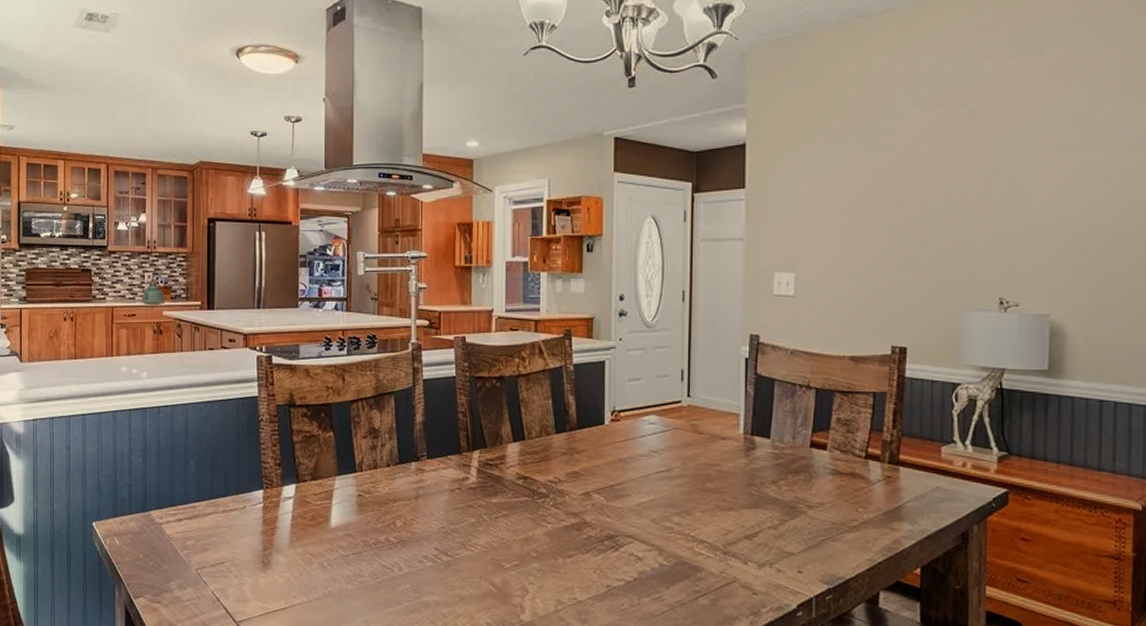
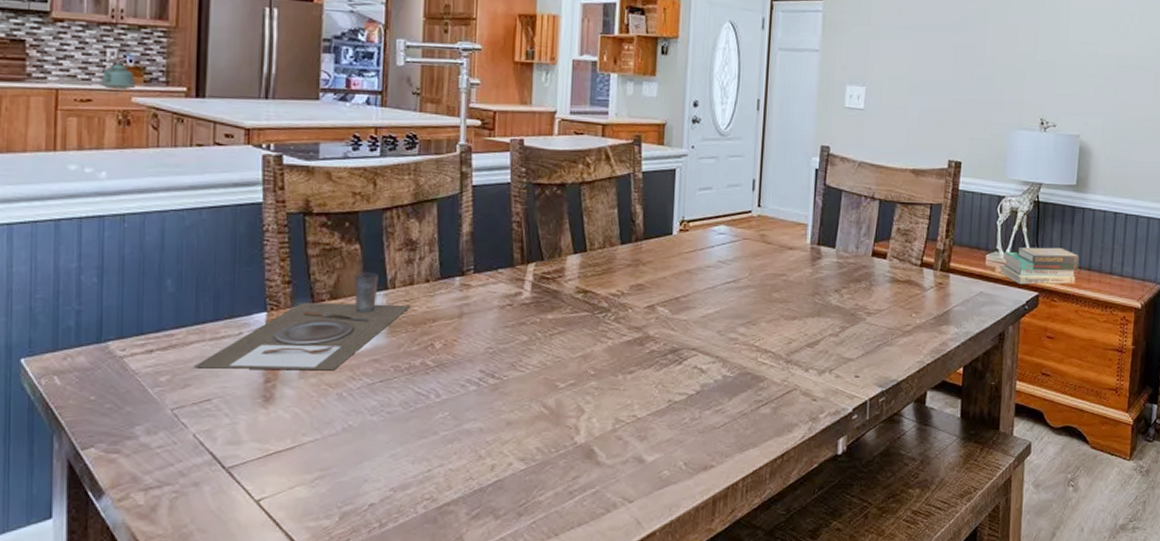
place setting: none [211,456,375,543] -> present [194,271,410,371]
books: none [958,439,1057,481] -> present [999,247,1079,285]

